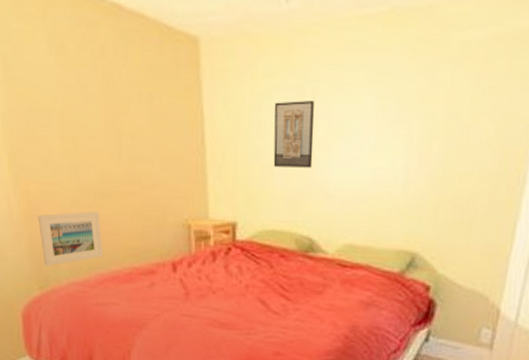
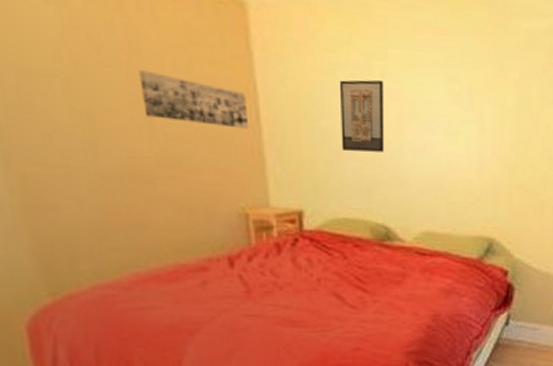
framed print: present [38,211,104,267] -> none [42,199,139,268]
wall art: none [113,103,196,150] -> present [139,70,249,129]

